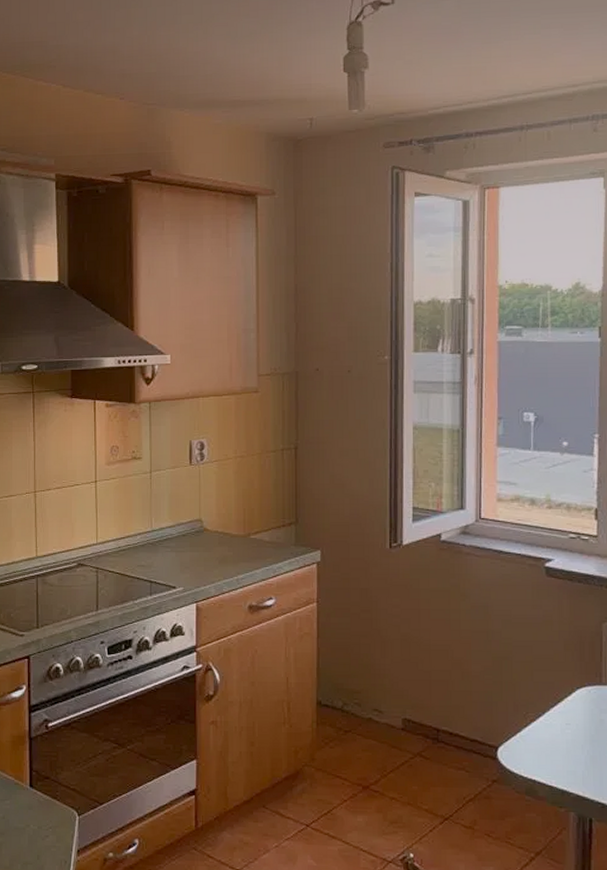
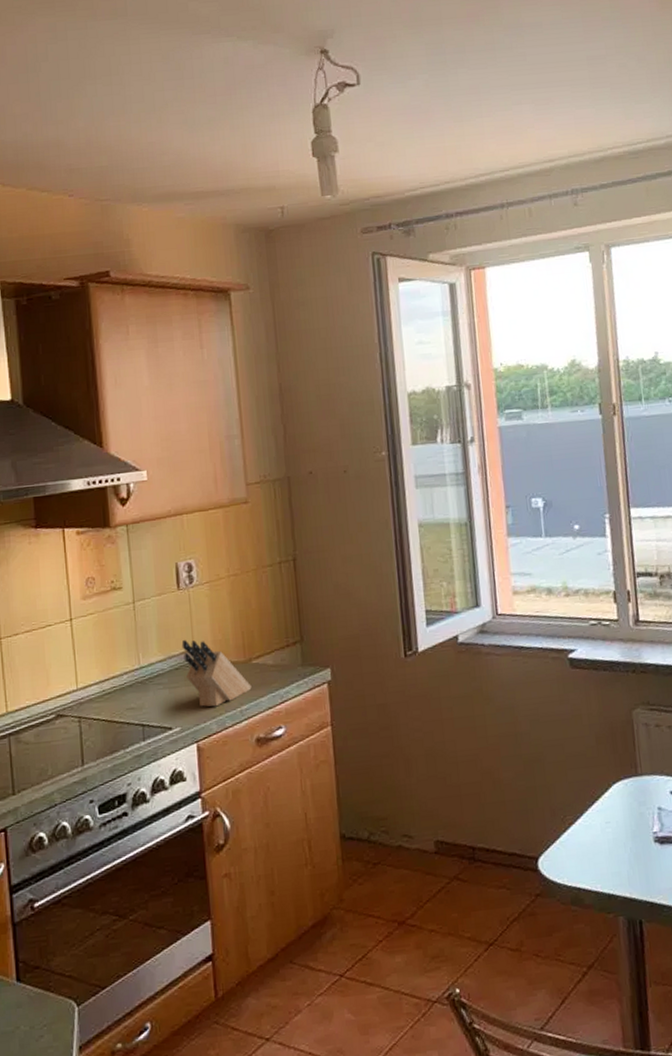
knife block: none [189,511,248,573] -> present [181,640,252,707]

